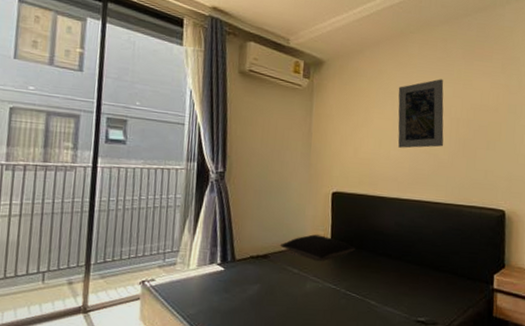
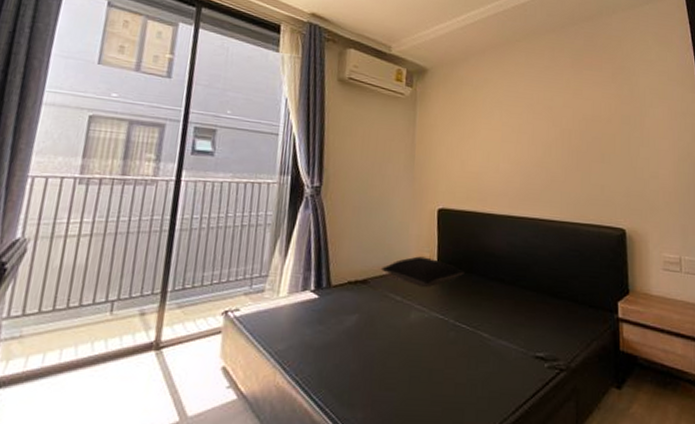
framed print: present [397,79,444,148] -> none [505,88,556,161]

